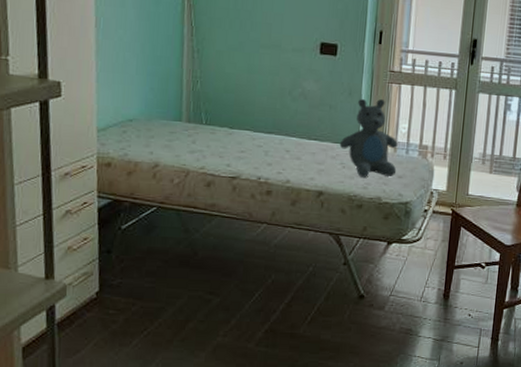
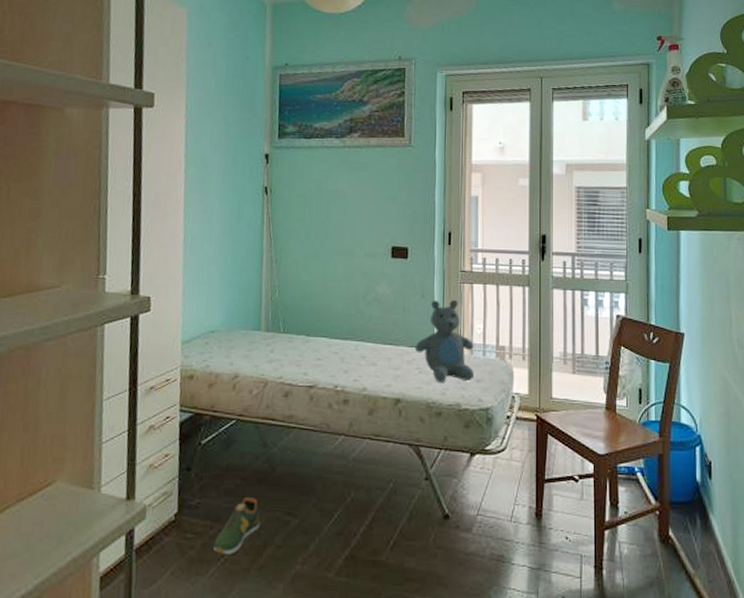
shoe: none [136,278,183,328] -> present [213,497,261,554]

